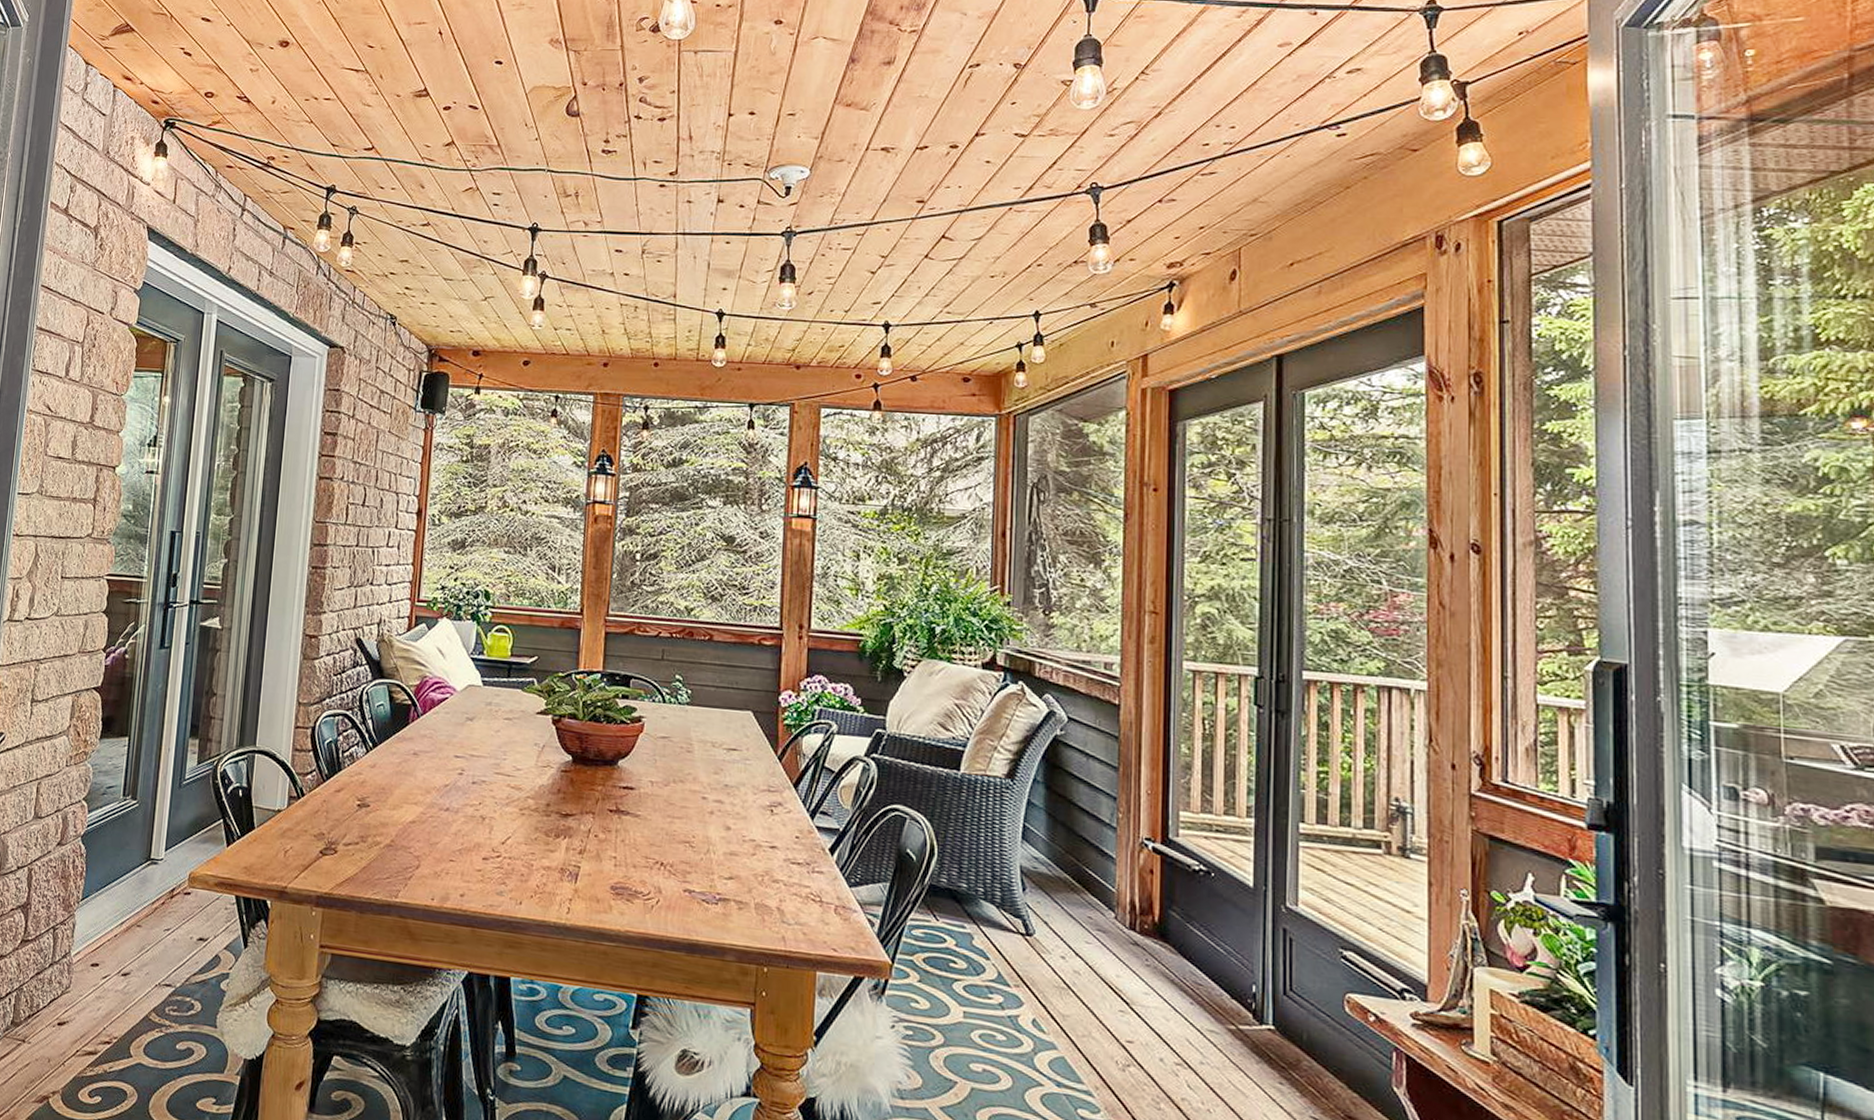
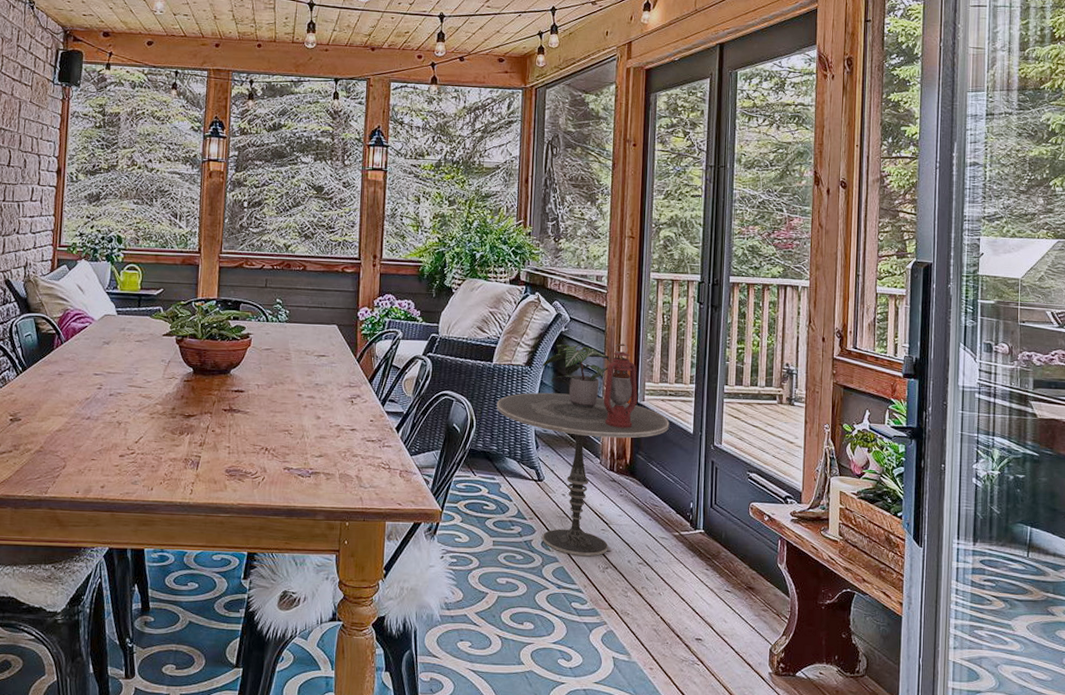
side table: none [966,814,1217,1047] -> present [496,392,670,556]
potted plant: none [1029,752,1127,841] -> present [542,344,610,408]
lantern: none [1118,755,1169,873] -> present [603,343,638,429]

